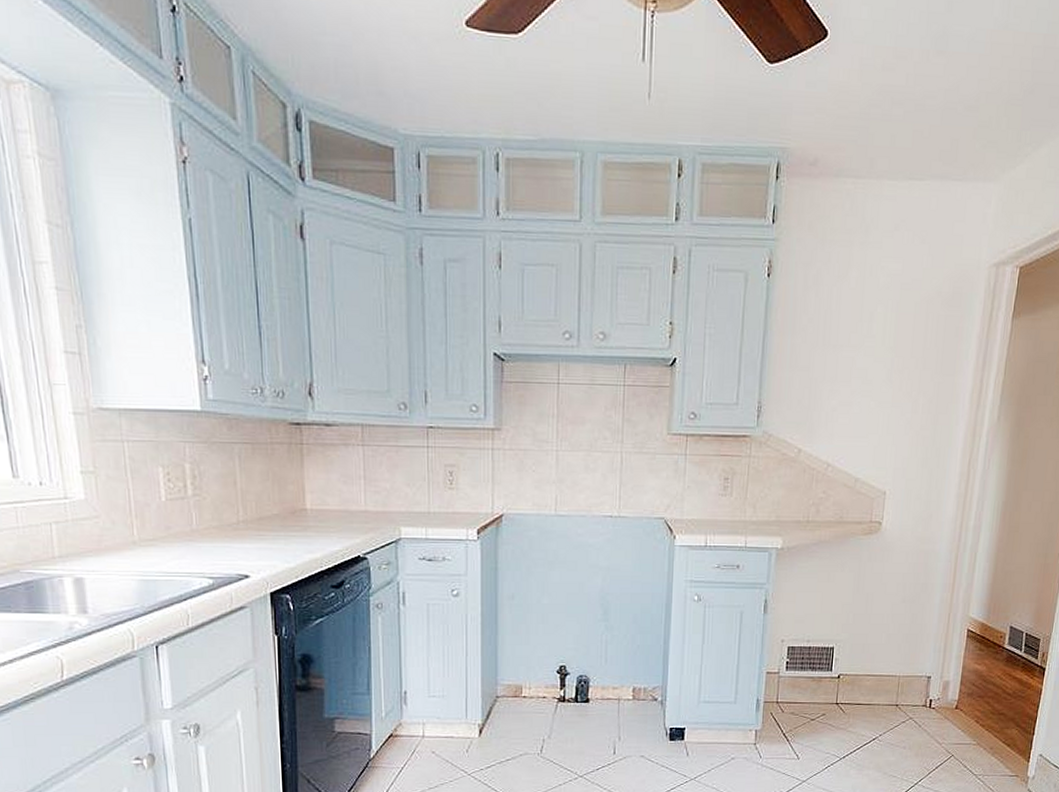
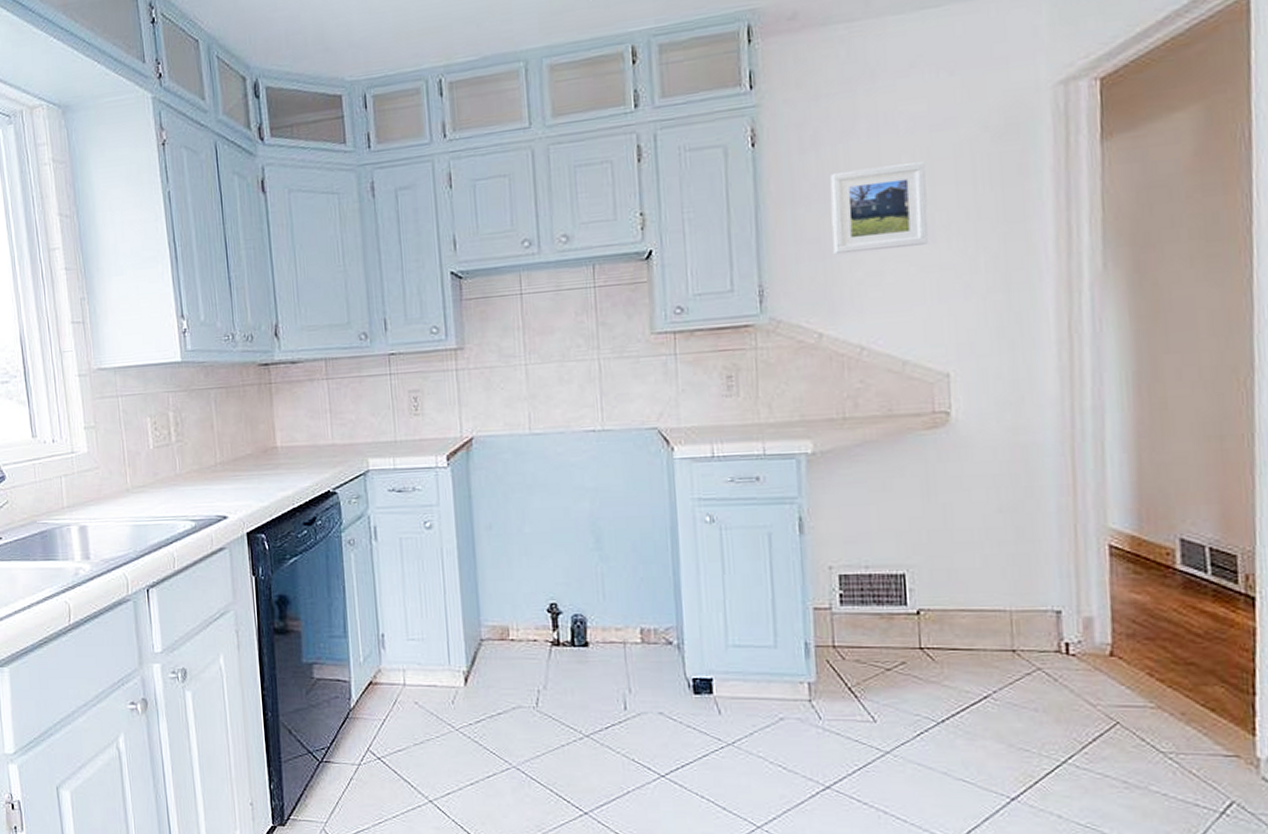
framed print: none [818,312,894,384] -> present [830,162,928,255]

